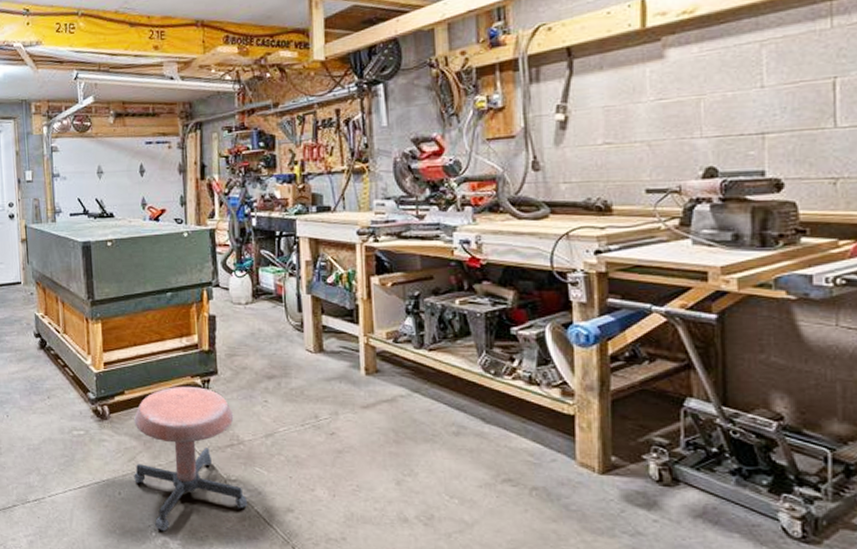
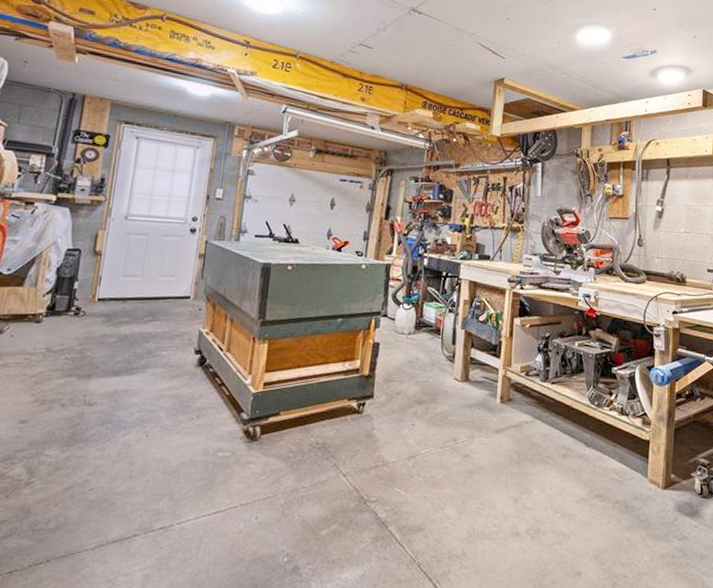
stool: present [134,386,248,532] -> none [275,408,384,556]

